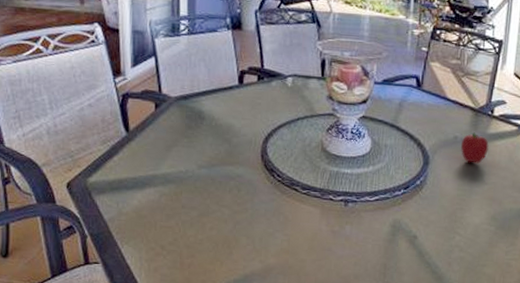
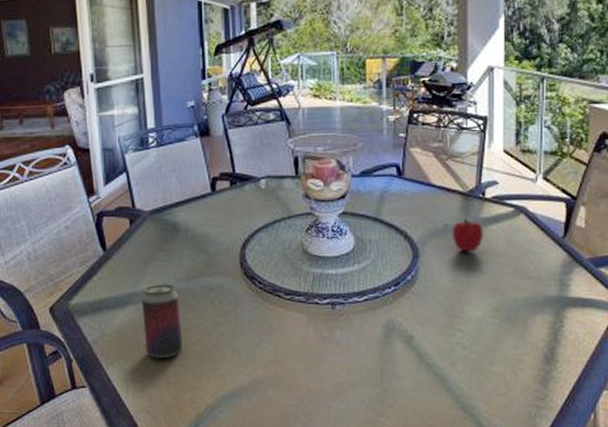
beverage can: none [160,169,200,241] -> present [141,284,183,359]

